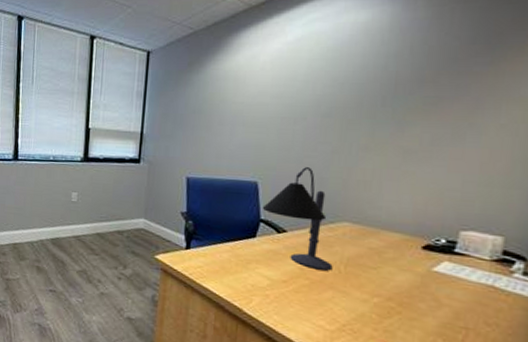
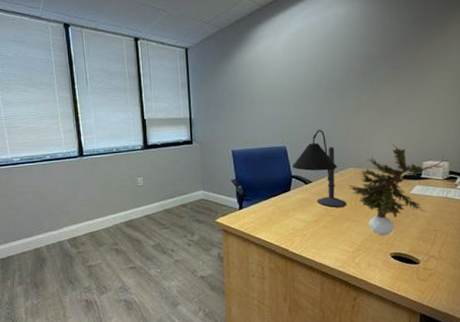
potted plant: none [336,200,505,320] -> present [347,144,449,235]

